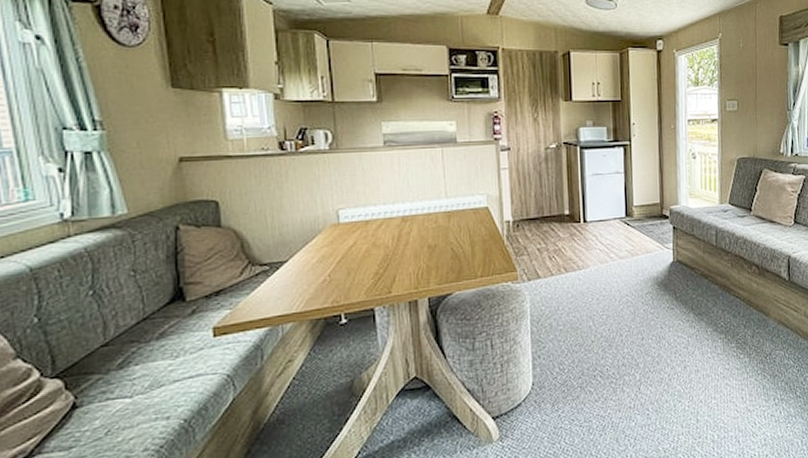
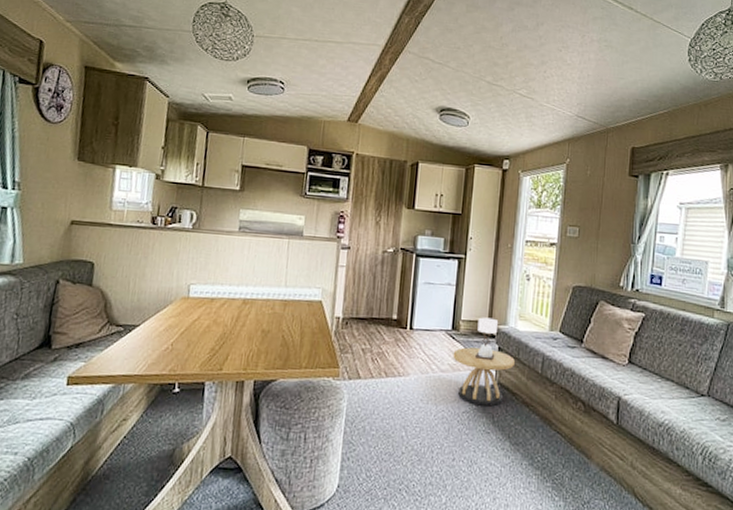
side table: none [630,200,690,285] -> present [453,317,515,407]

